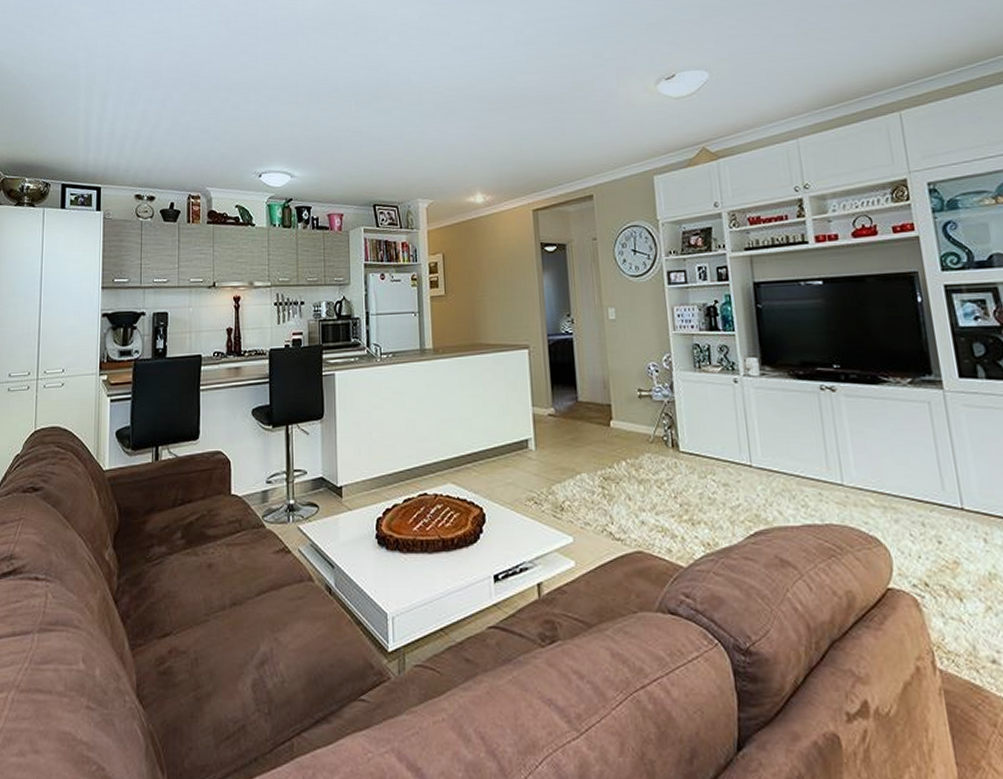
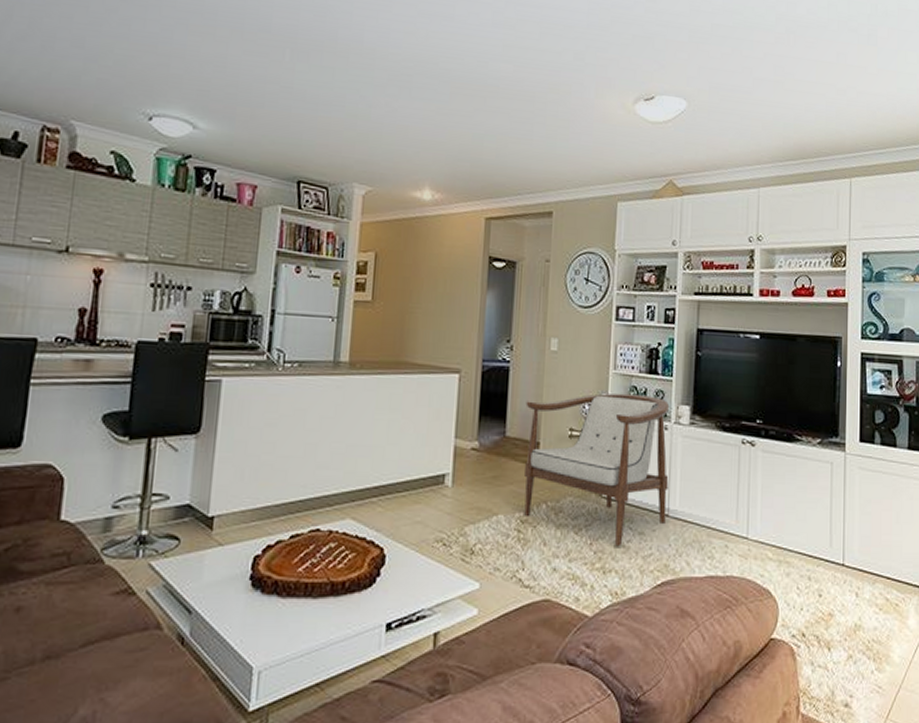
armchair: none [593,351,750,499] -> present [524,393,670,547]

